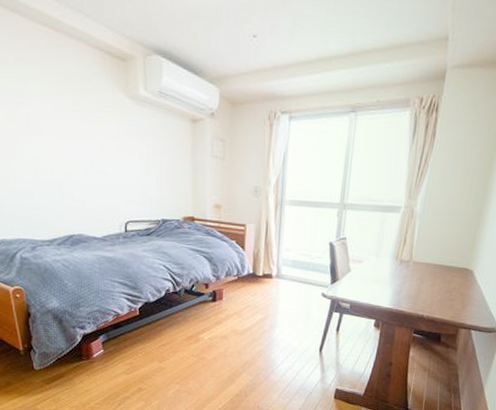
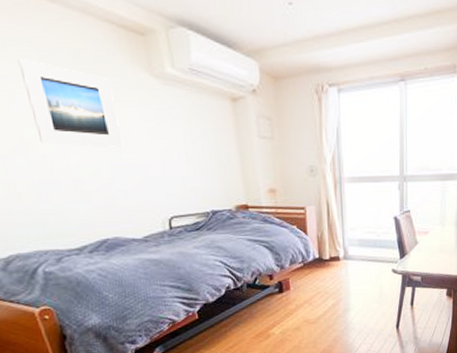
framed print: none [24,78,97,156] -> present [17,59,124,147]

